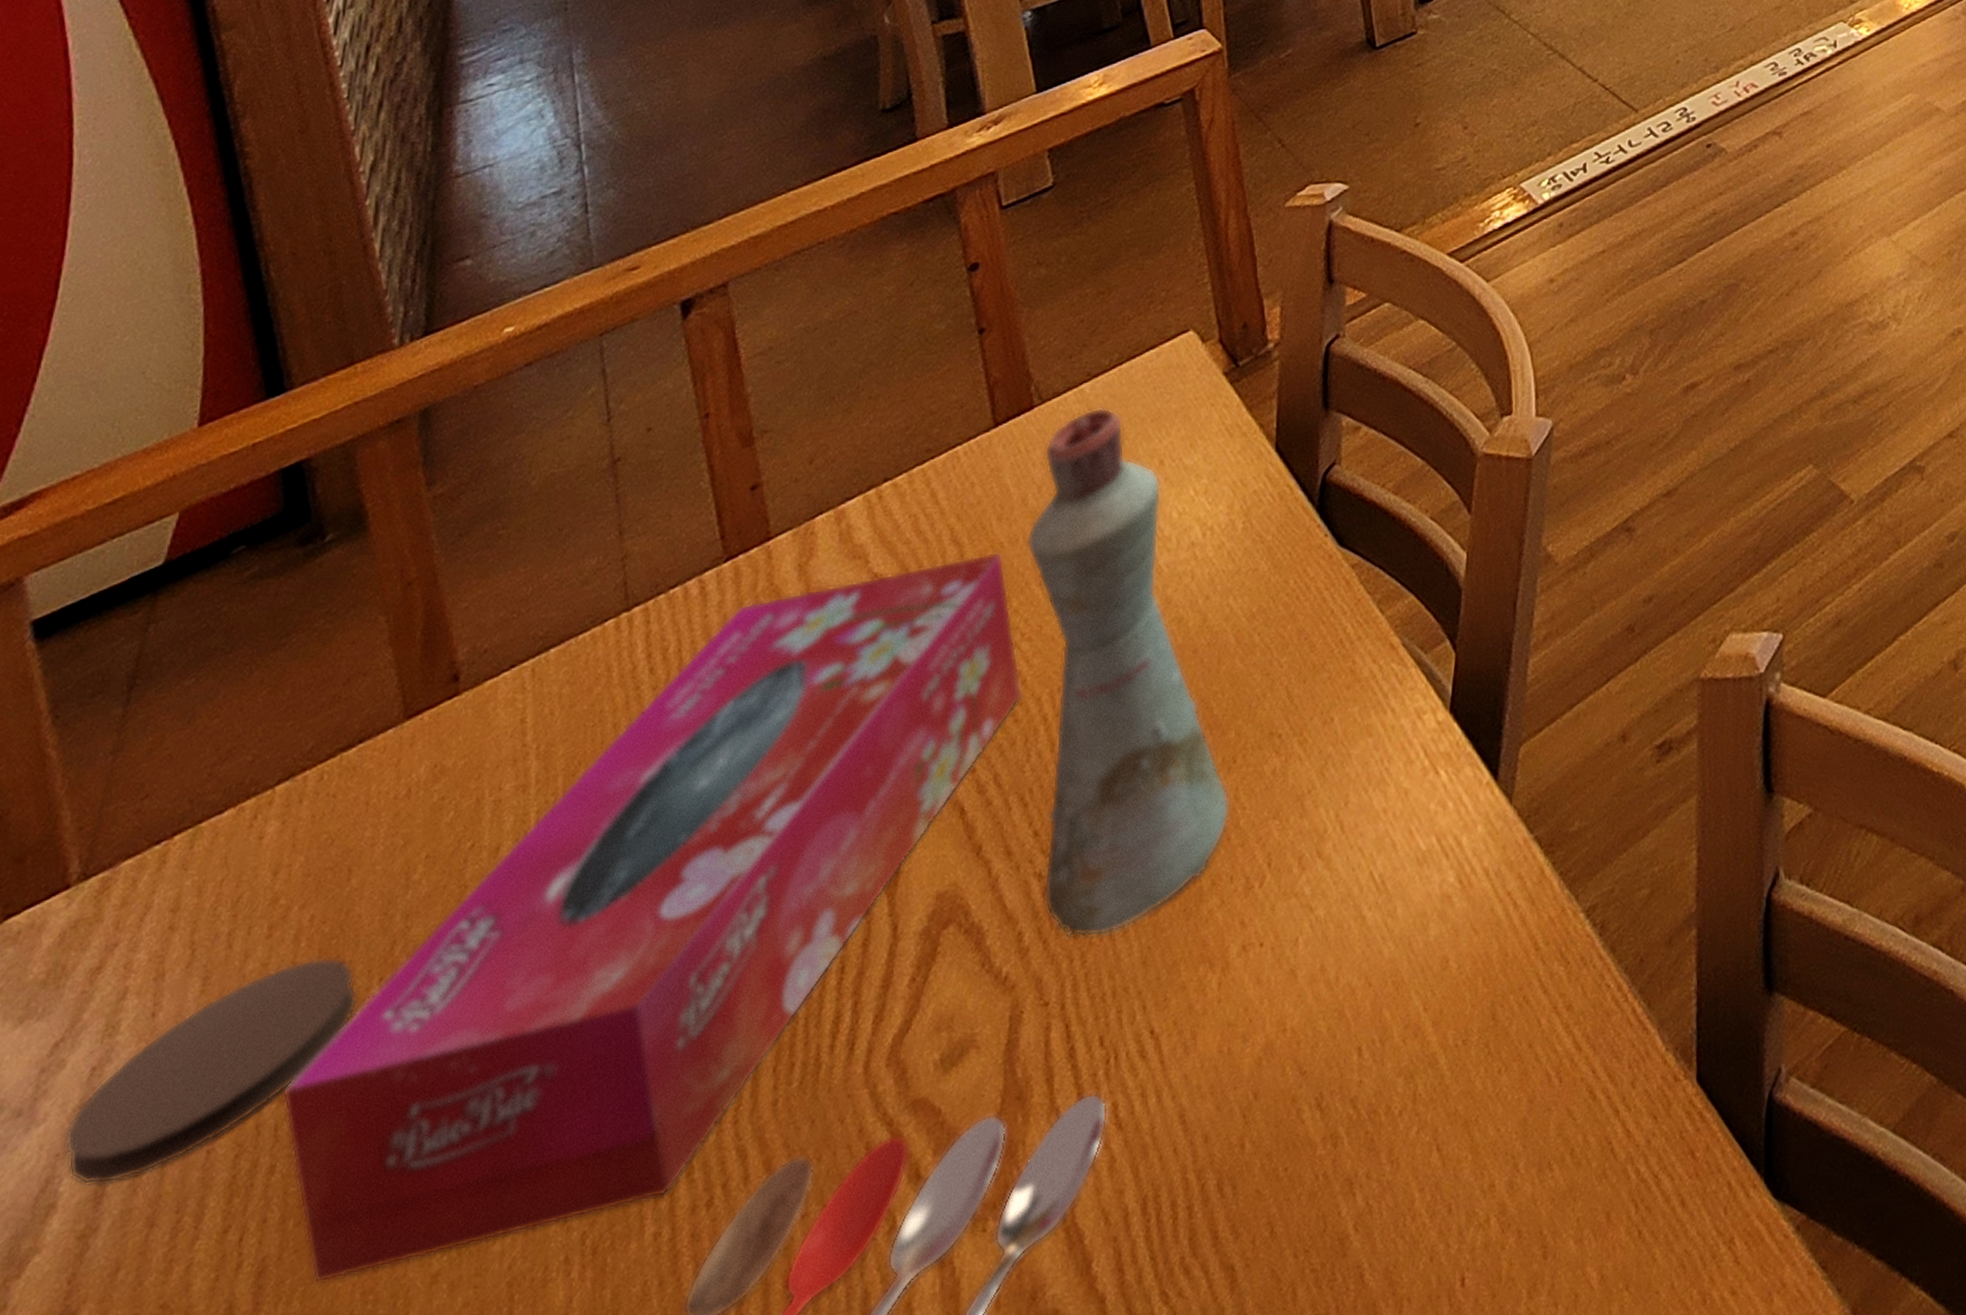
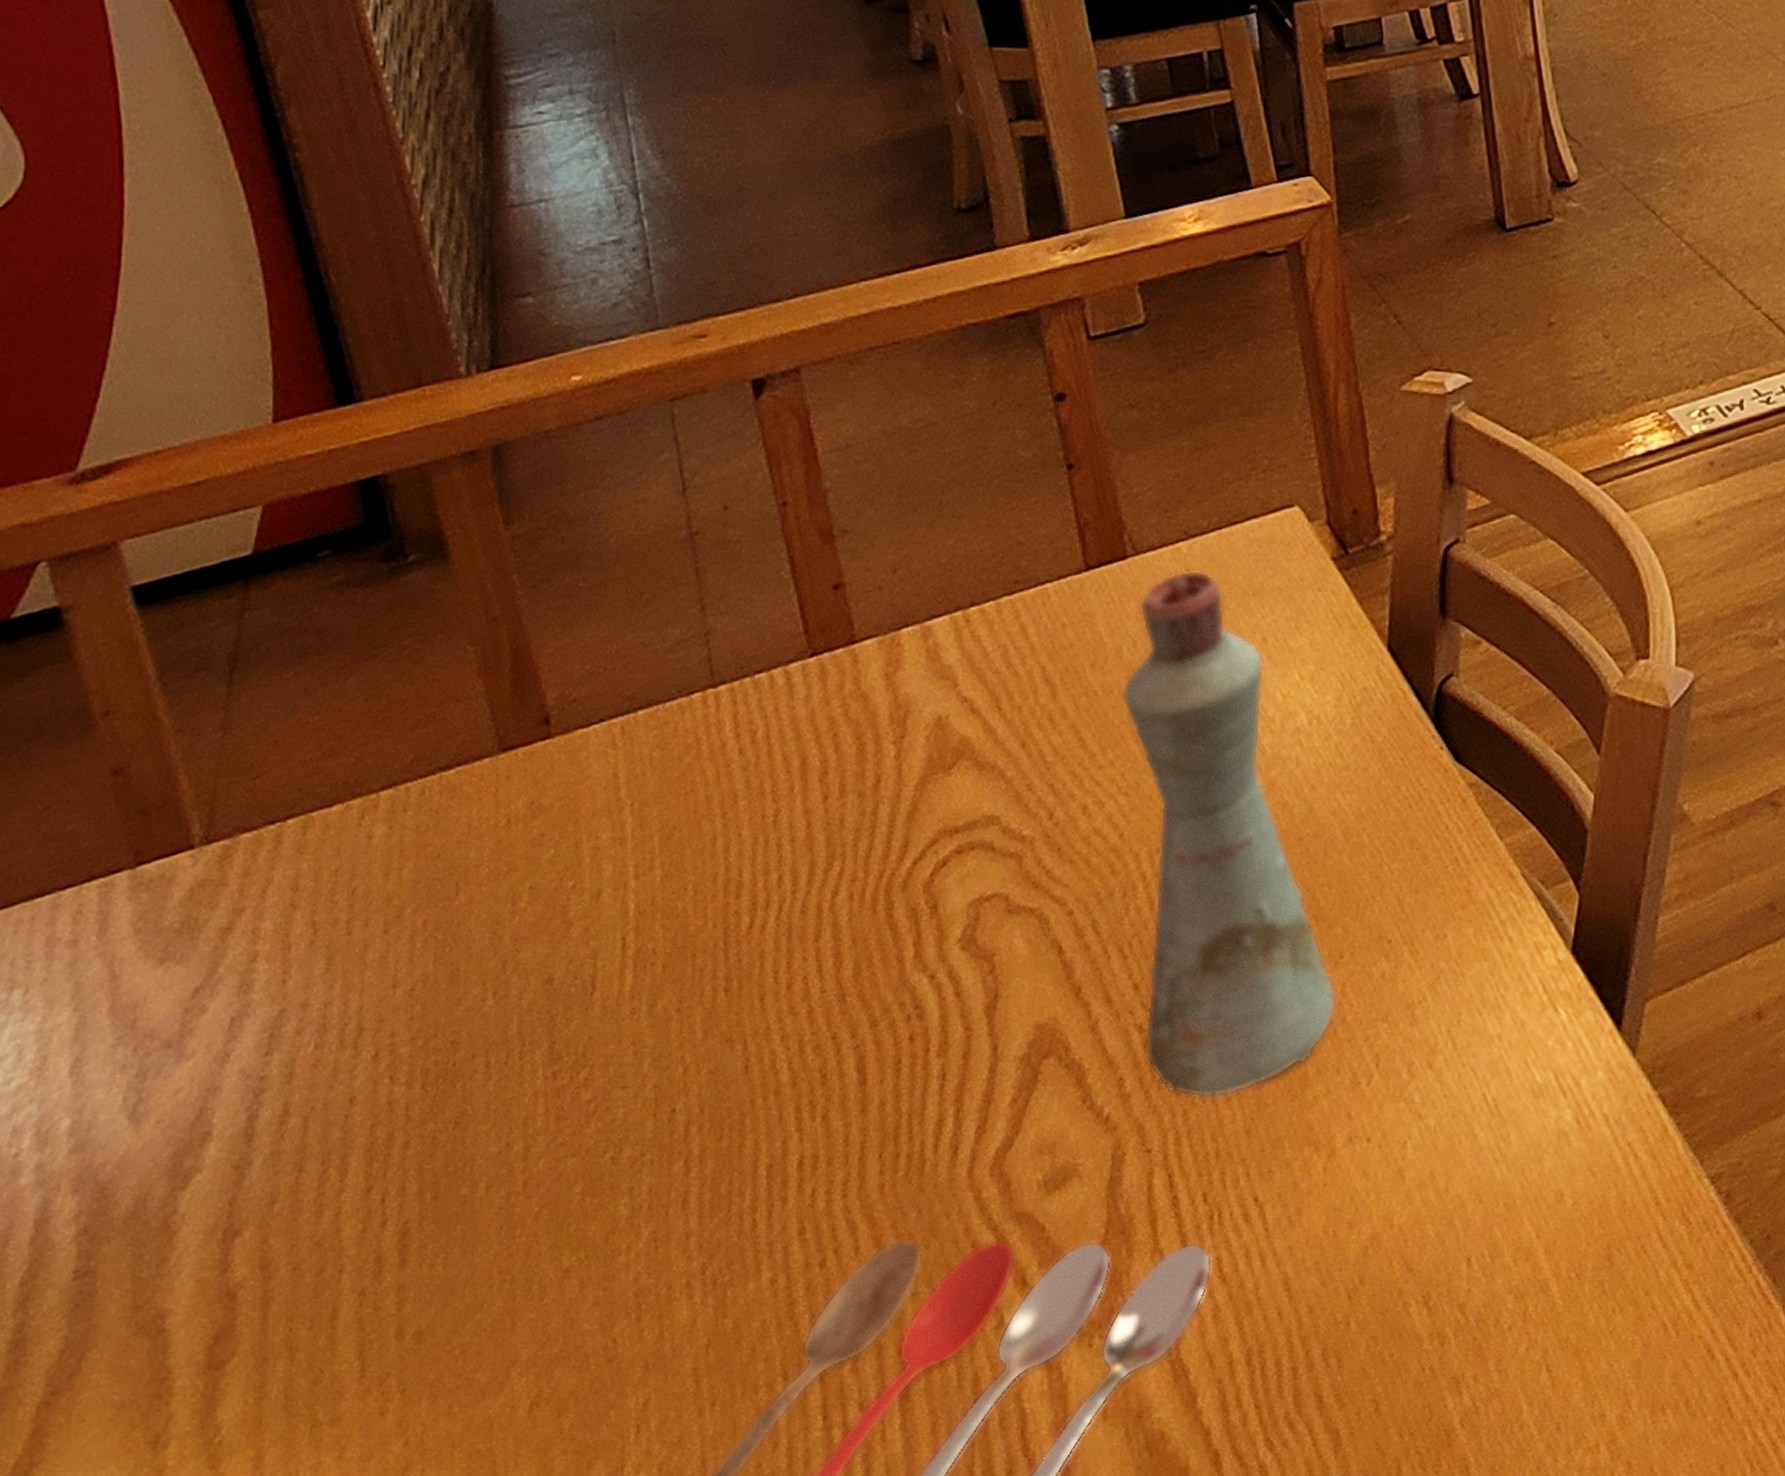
coaster: present [64,956,359,1185] -> none [213,960,475,1126]
tissue box: present [281,551,1022,1284] -> none [409,698,1120,1255]

